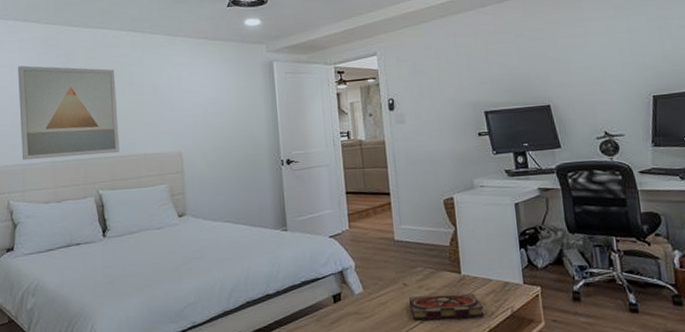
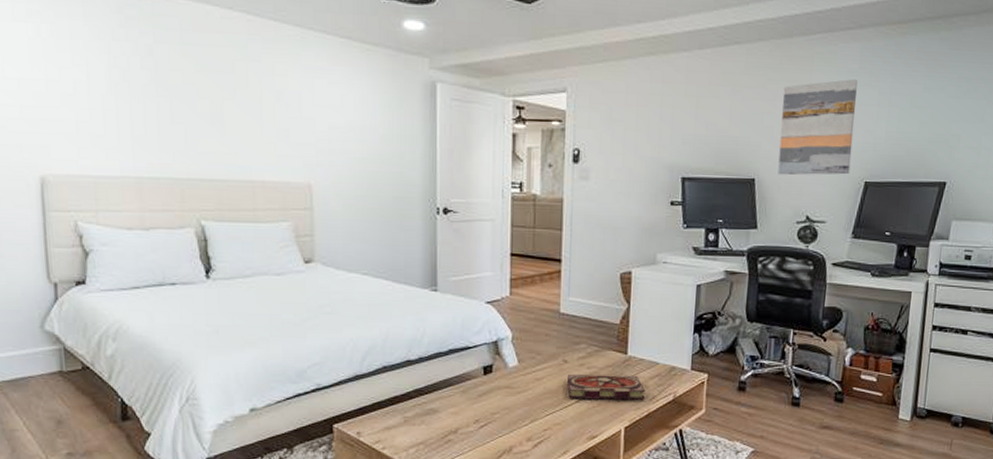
wall art: present [18,65,120,161] -> none [82,40,229,176]
wall art: none [560,12,637,99] -> present [778,79,857,175]

